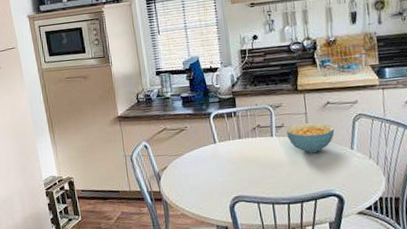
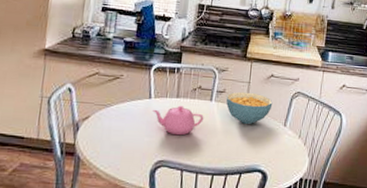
teapot: none [220,145,269,173] -> present [153,105,204,136]

